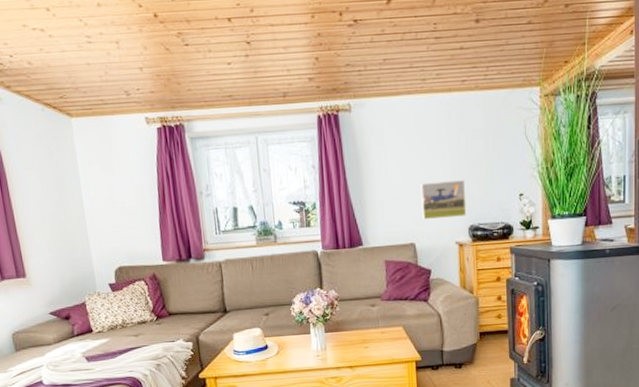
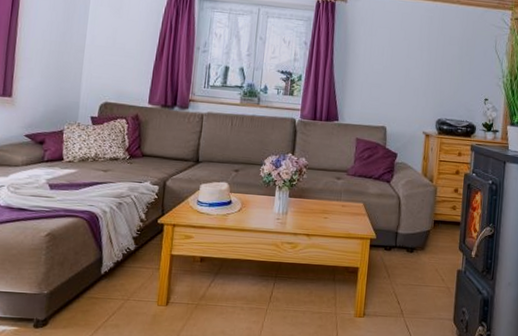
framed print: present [420,180,467,220] -> none [395,74,439,110]

